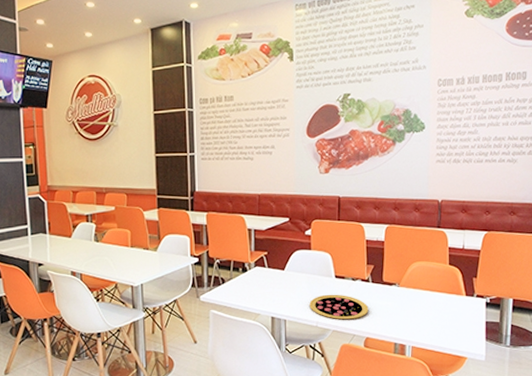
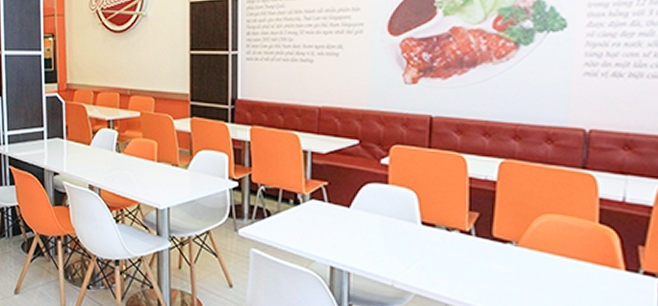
pizza: present [309,294,369,320] -> none [383,245,469,283]

